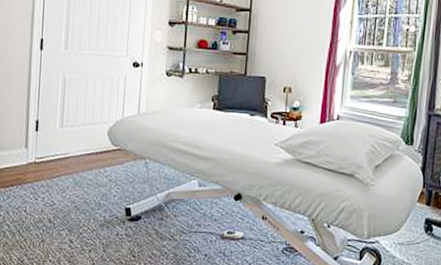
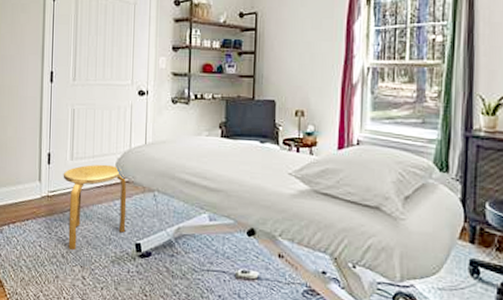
stool: none [51,132,118,215] -> present [63,164,127,250]

